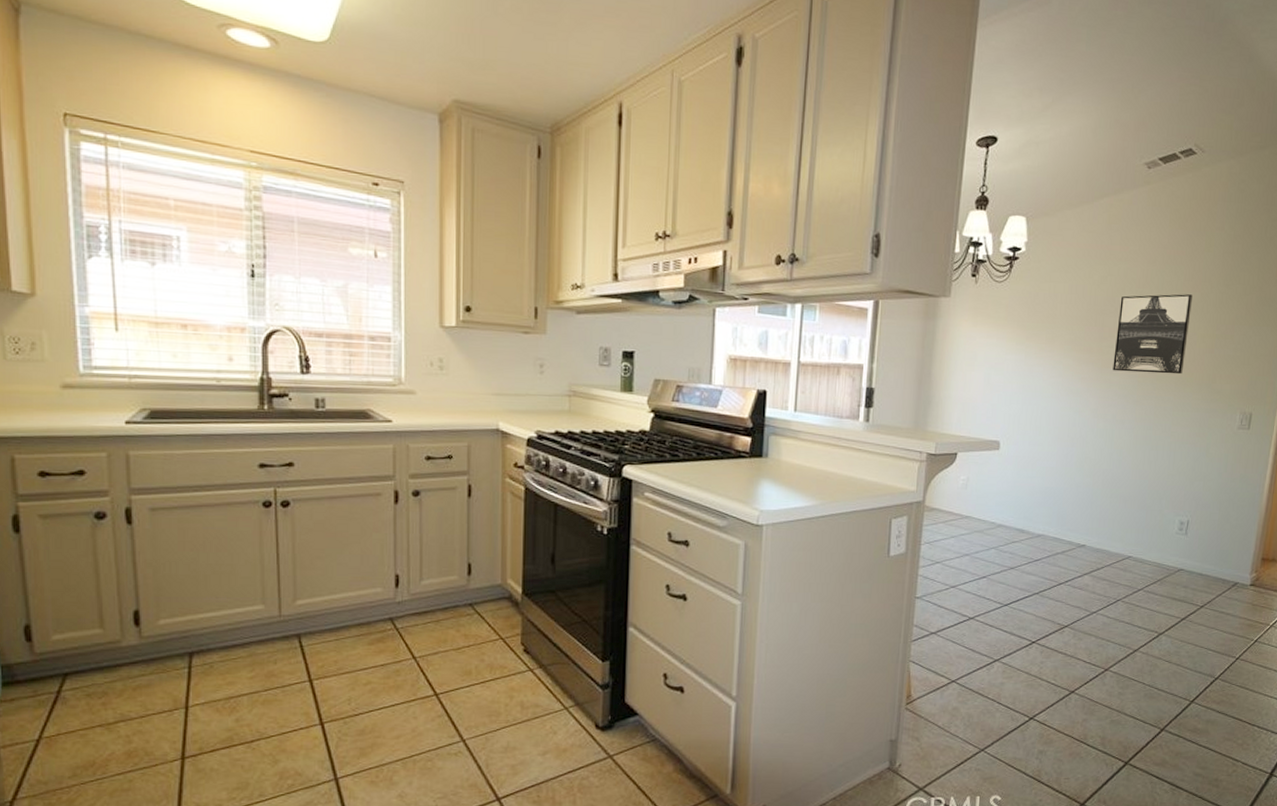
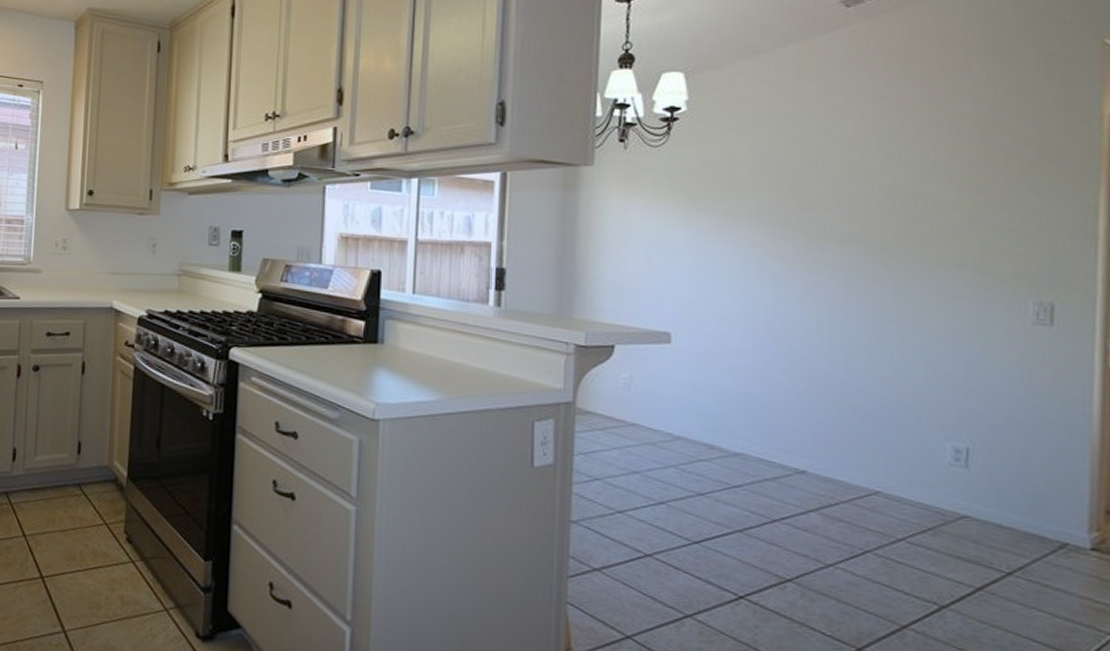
wall art: present [1113,294,1193,375] -> none [822,151,934,252]

